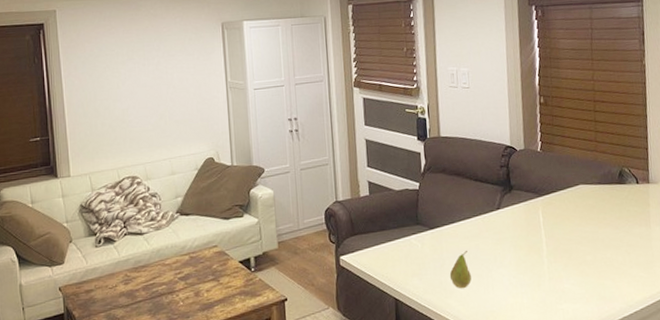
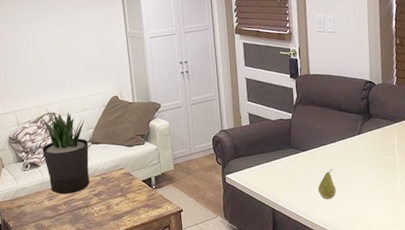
planter: none [120,171,176,277] -> present [41,109,90,194]

